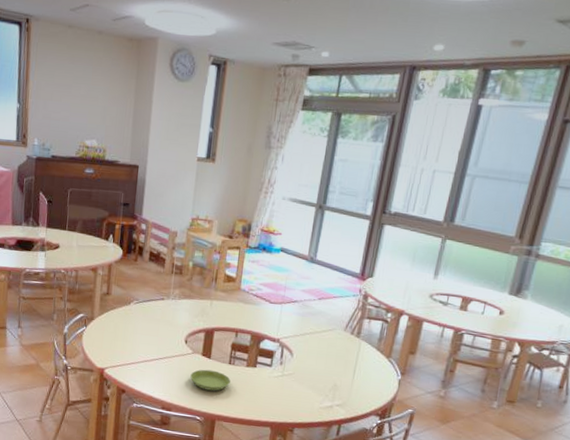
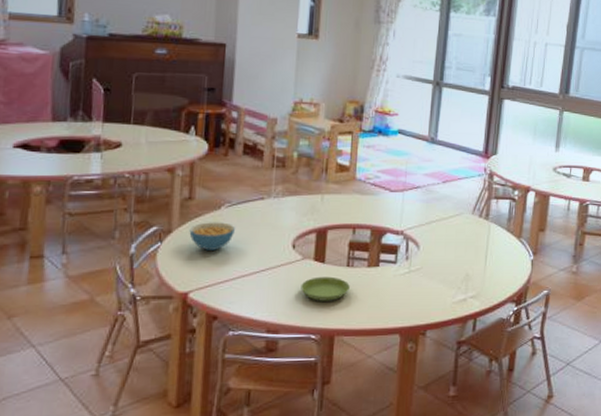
cereal bowl: none [106,314,141,338] -> present [189,222,235,250]

